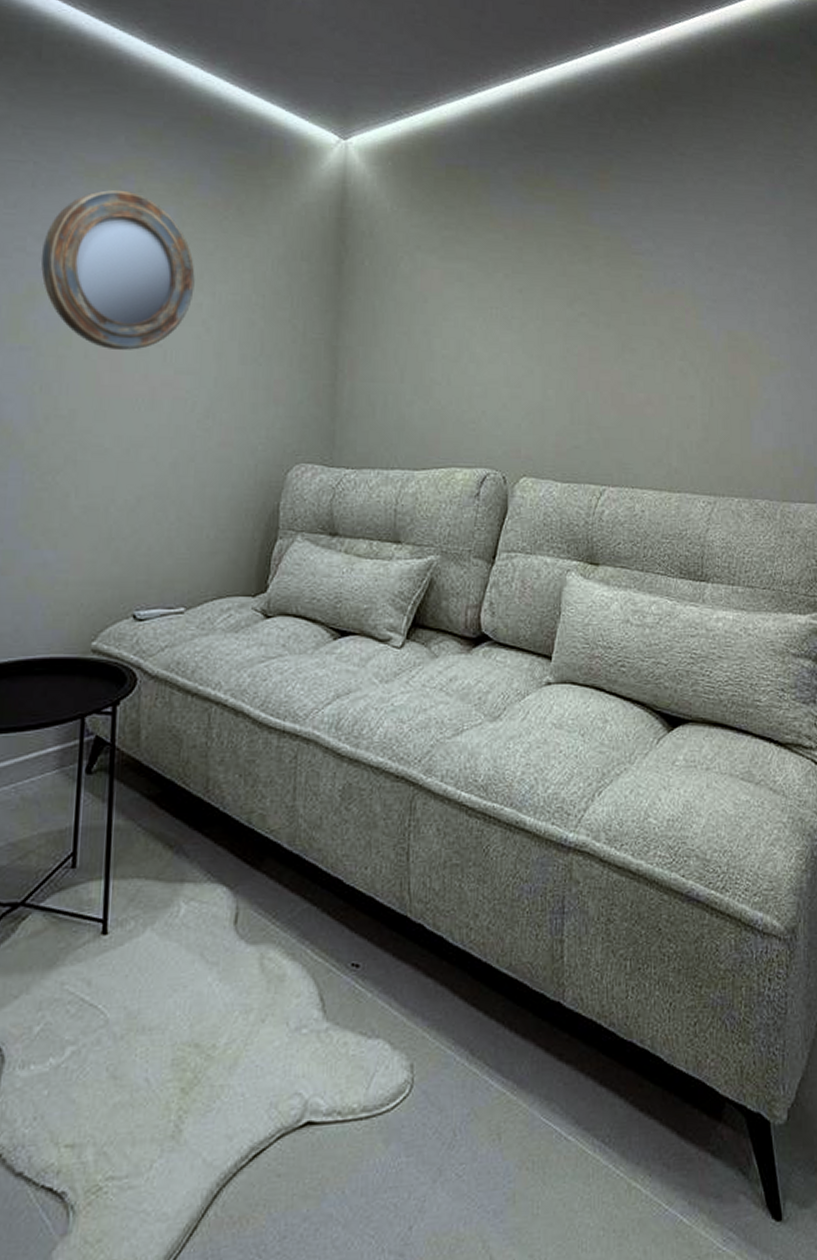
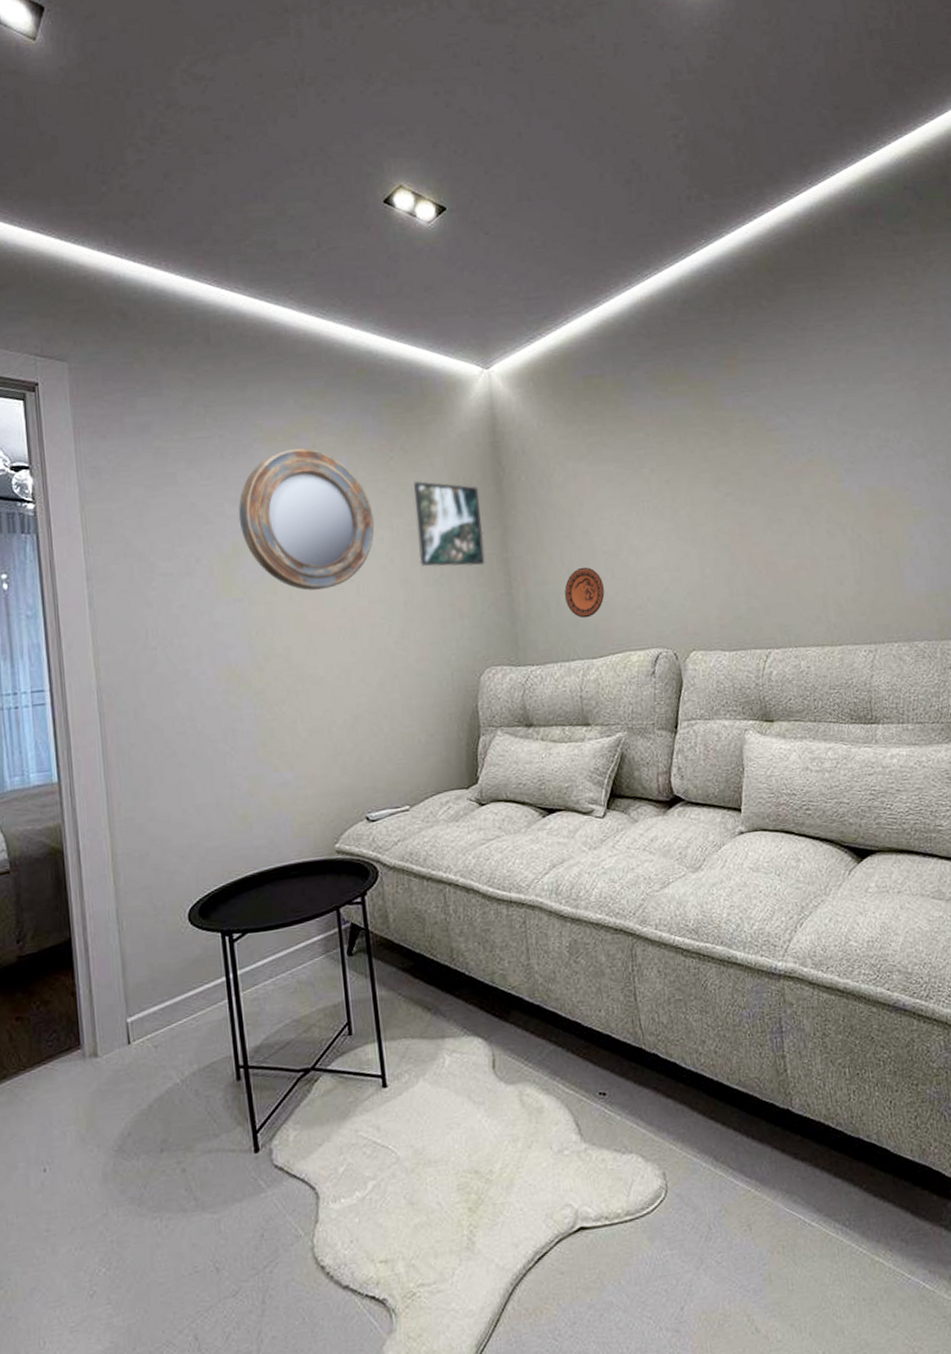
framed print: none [239,246,316,350] -> present [414,480,485,567]
decorative plate: none [394,368,437,425] -> present [564,567,605,619]

